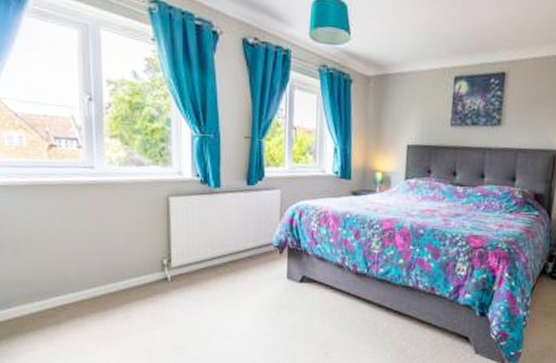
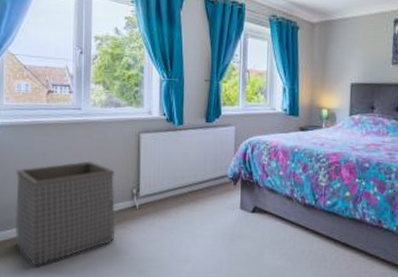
laundry basket: none [14,229,144,349] -> present [15,161,116,268]

